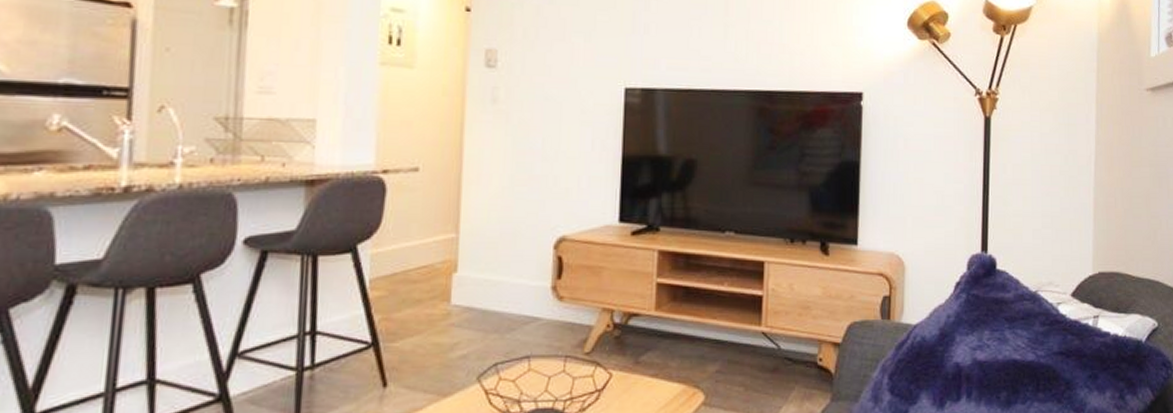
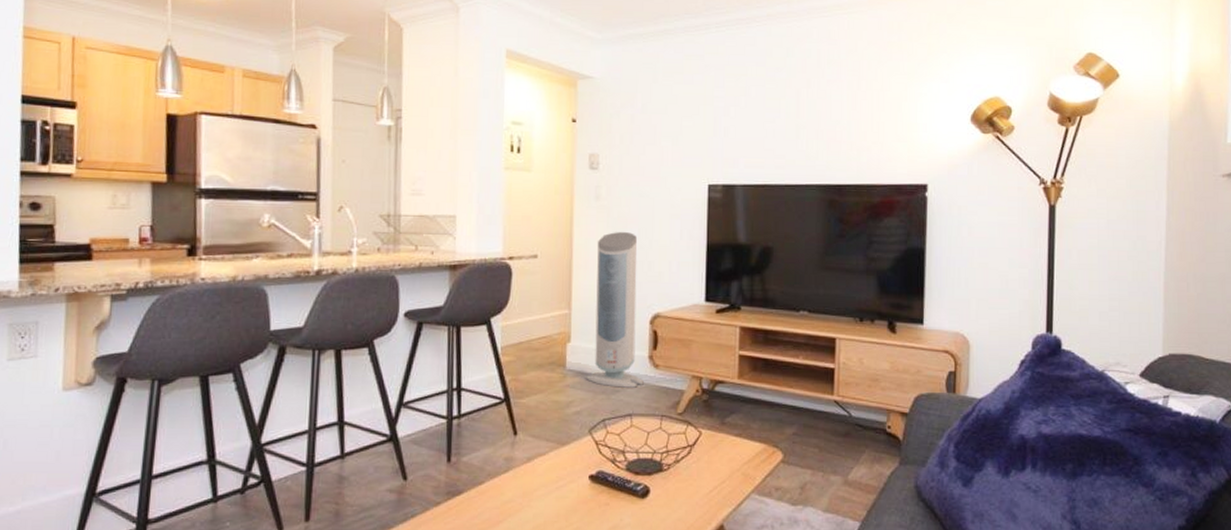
air purifier: none [475,140,545,325] -> present [586,231,644,388]

